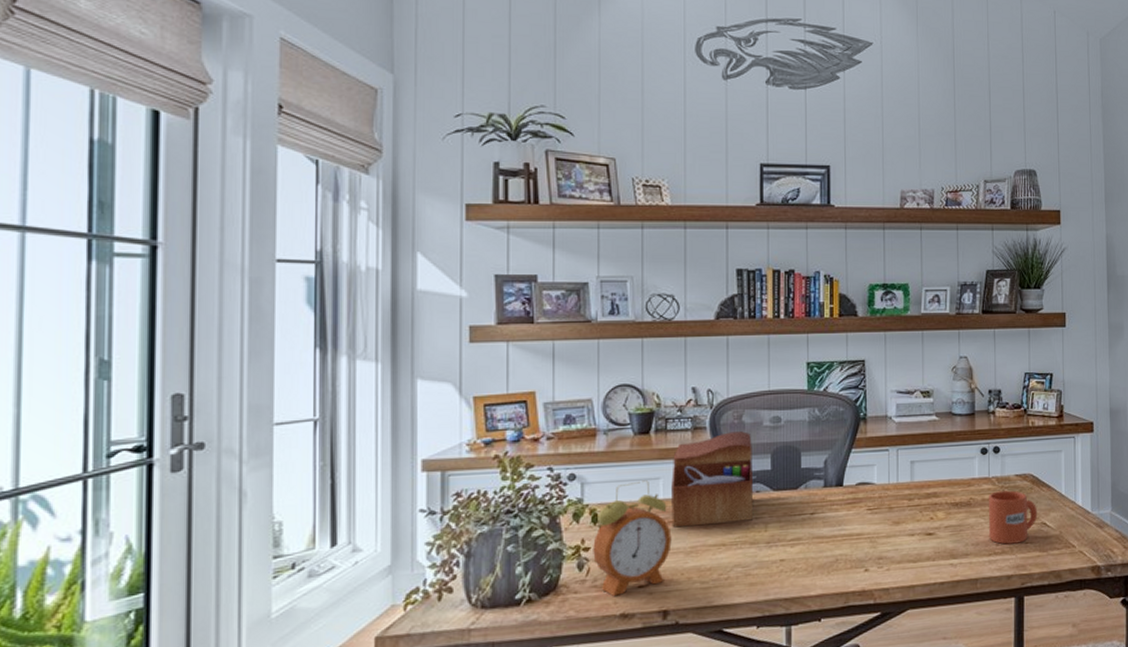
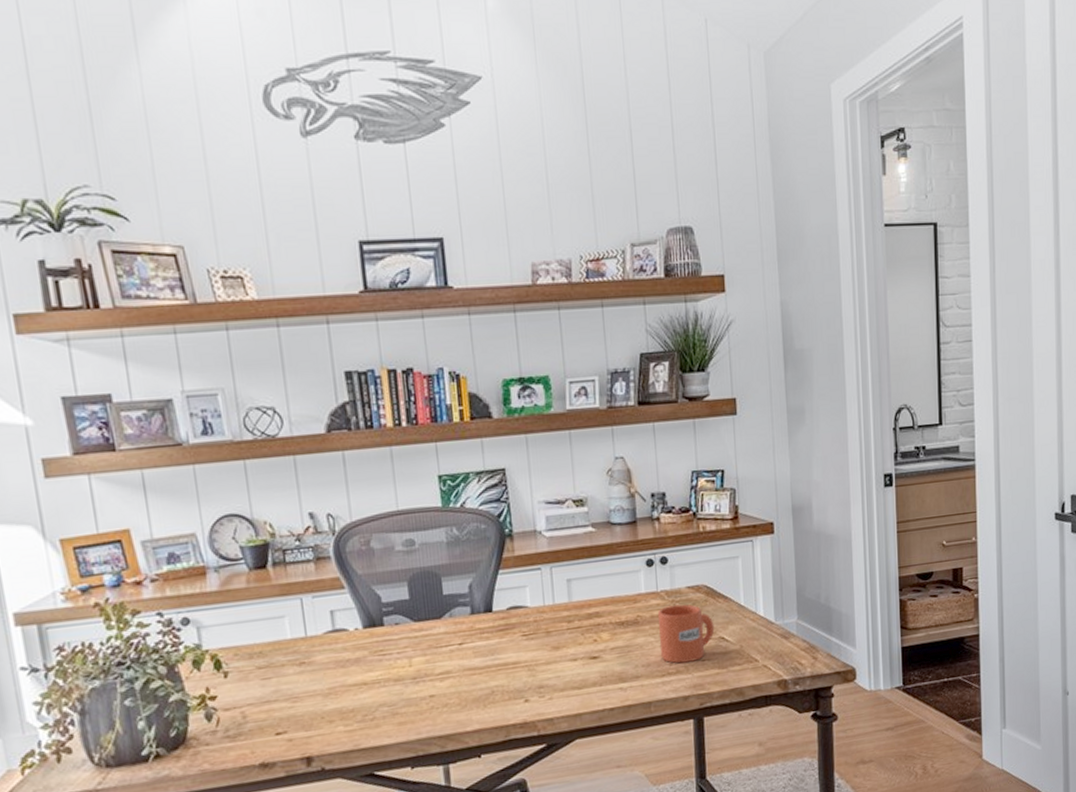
alarm clock: present [593,480,672,596] -> none [219,619,307,746]
sewing box: present [670,431,753,528] -> none [296,558,394,669]

